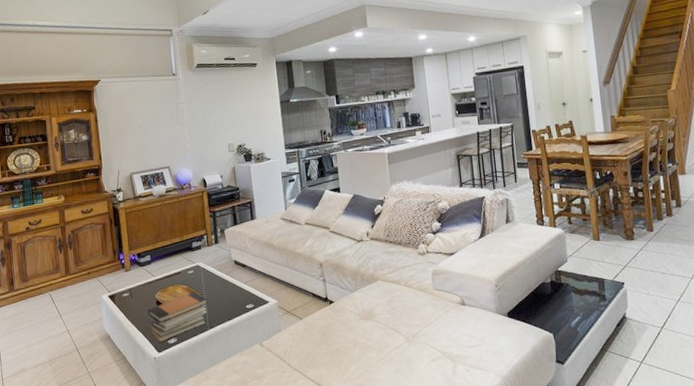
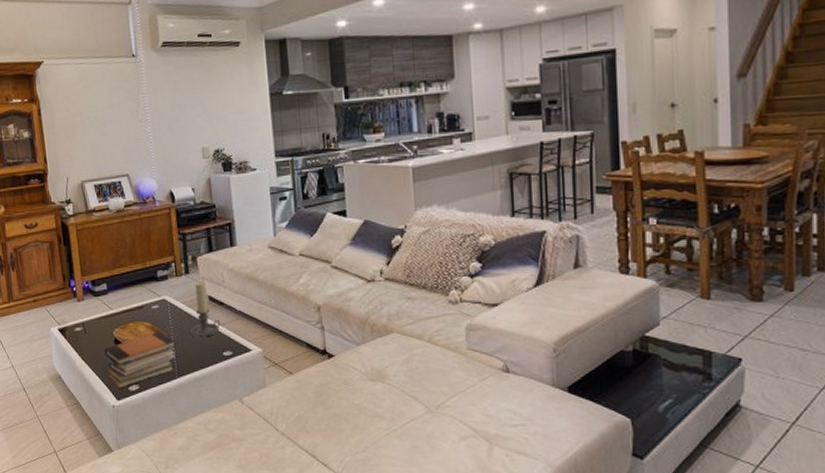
candle holder: none [219,249,244,295] -> present [190,282,221,337]

